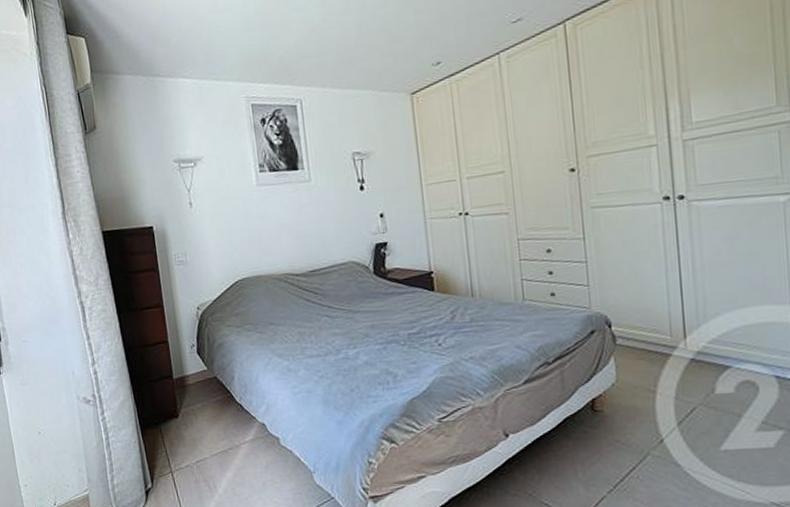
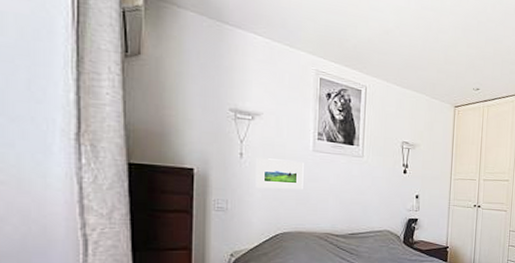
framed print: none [205,200,254,235] -> present [255,158,304,190]

